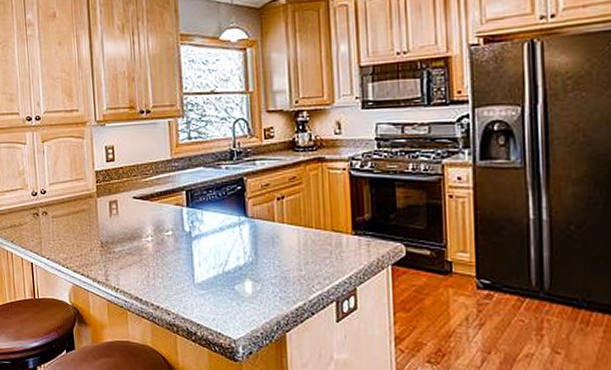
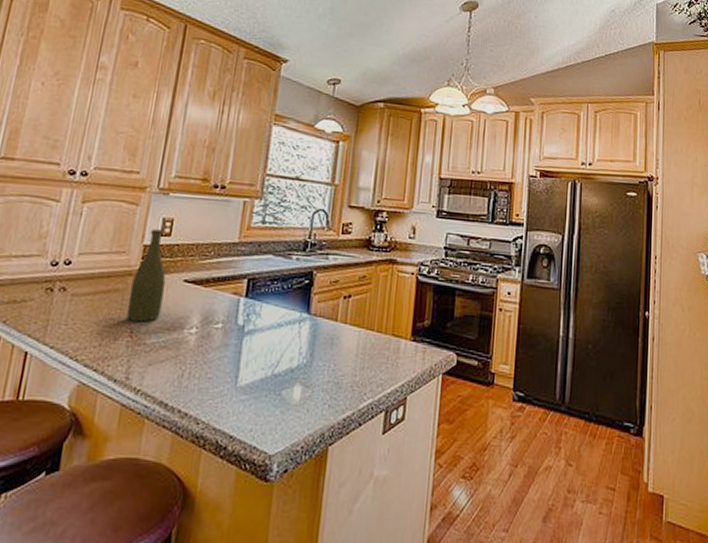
bottle: none [93,156,121,235] -> present [126,229,166,322]

